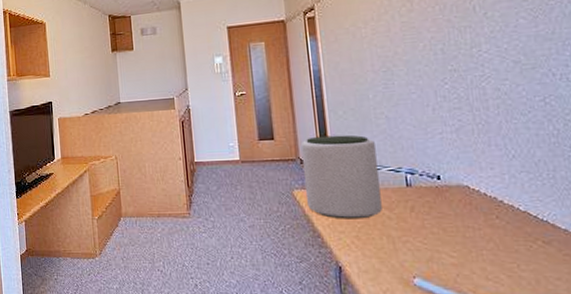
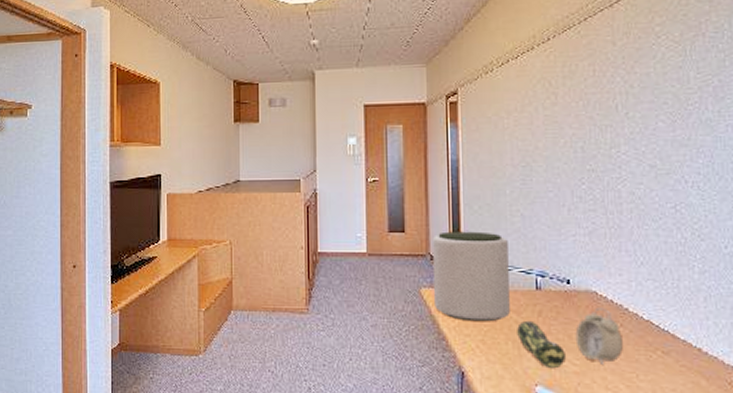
pencil case: none [390,216,442,261] -> present [517,320,566,369]
alarm clock: none [449,201,501,256] -> present [575,307,623,364]

